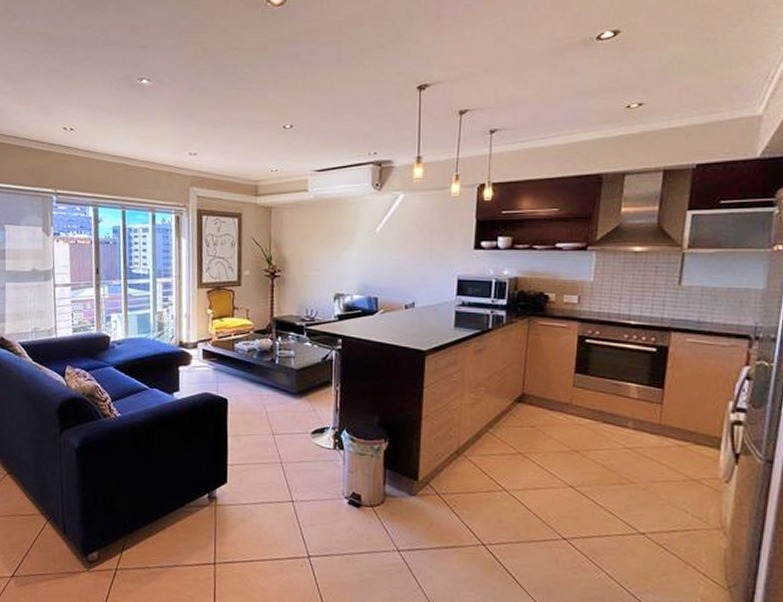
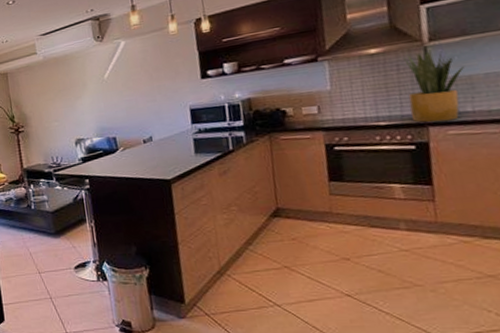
planter: none [658,256,713,329] -> present [403,50,466,123]

